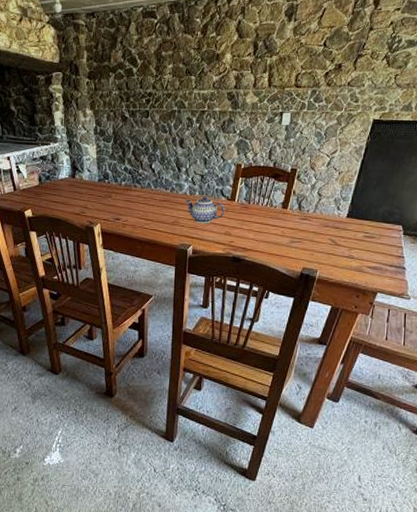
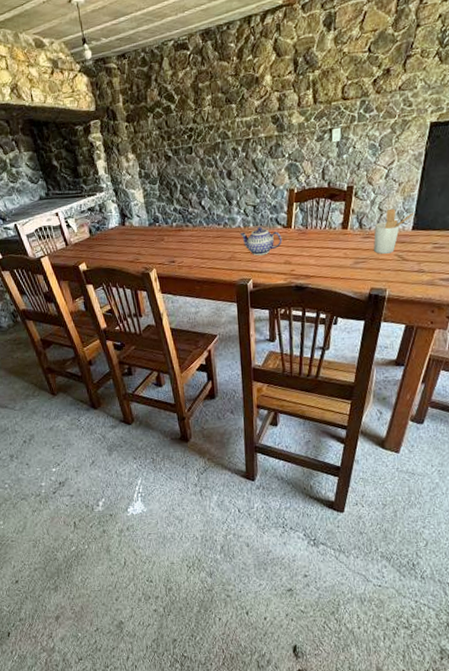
utensil holder: none [309,195,350,237] -> present [373,208,414,254]

